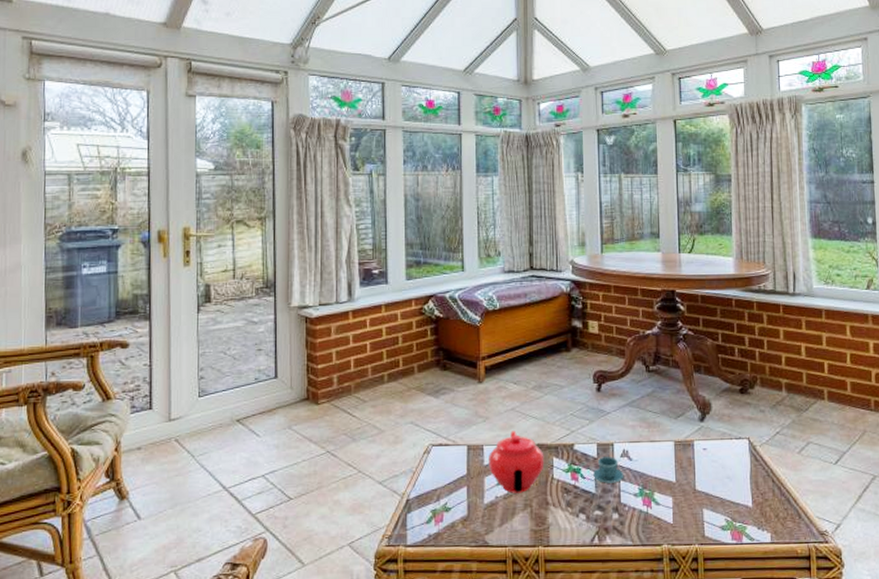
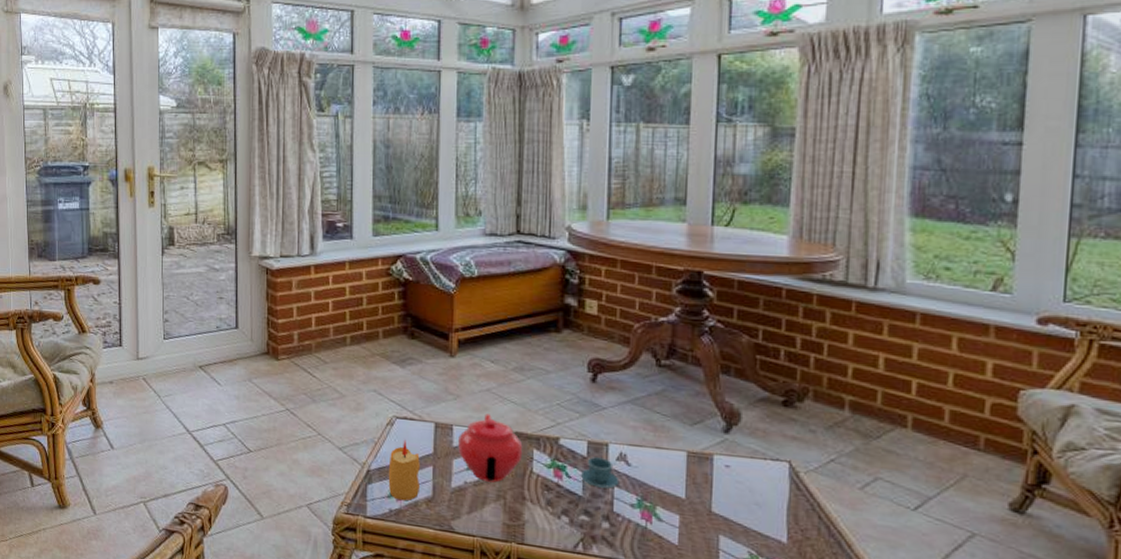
candle: none [426,465,457,524] -> present [388,439,421,501]

